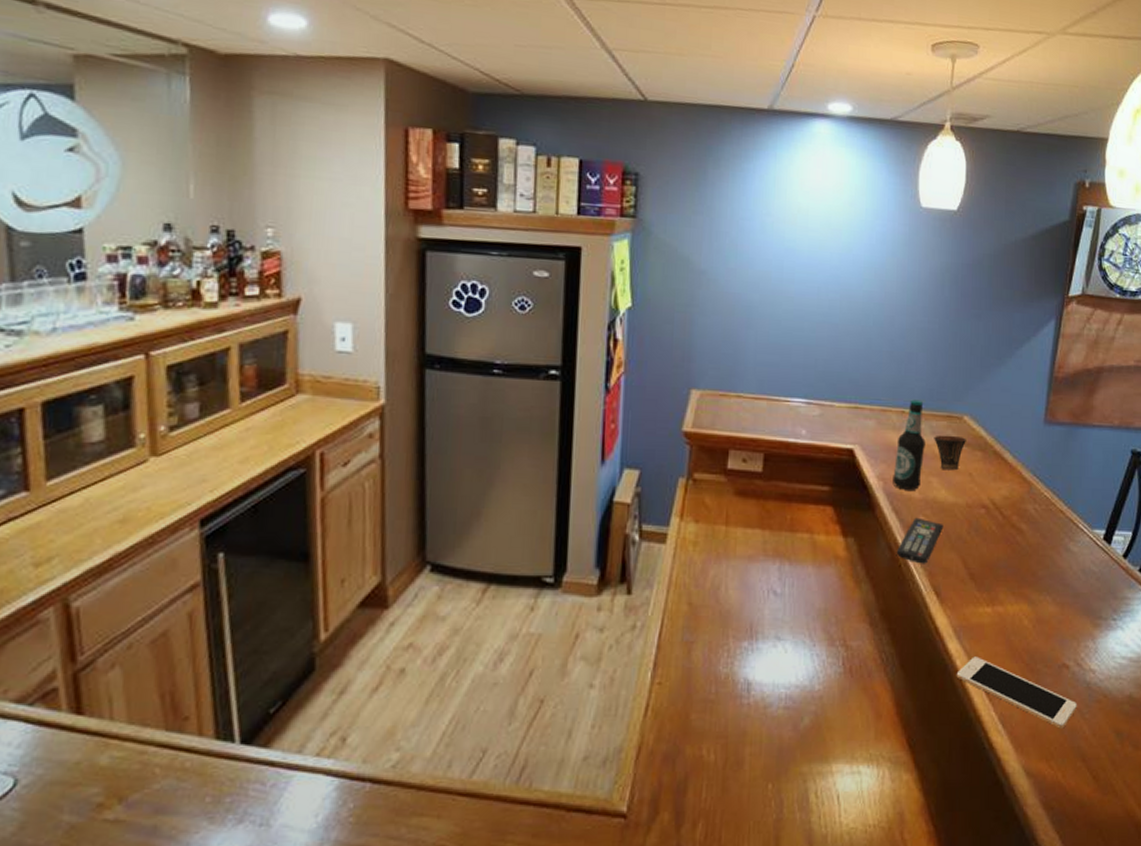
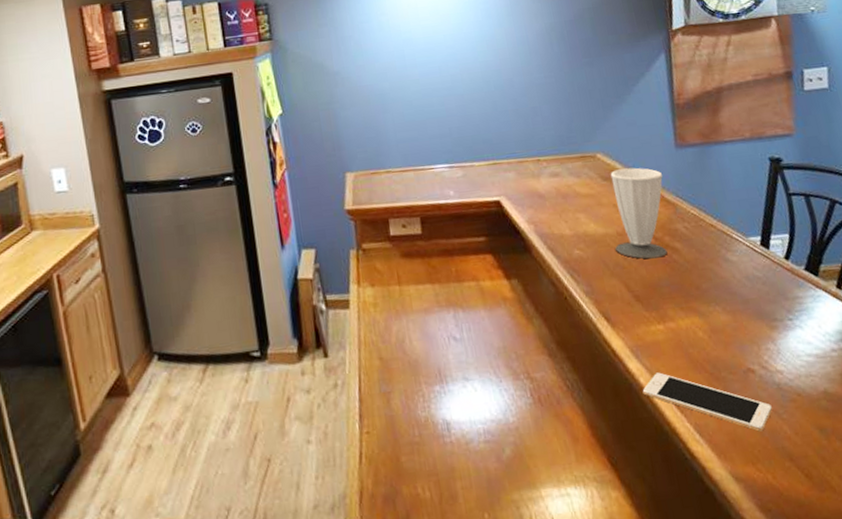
bottle: present [892,399,926,490] -> none [539,147,569,229]
remote control: present [897,517,944,564] -> none [560,252,600,294]
cup: present [934,435,966,471] -> none [572,173,604,206]
cup: none [961,436,1024,537] -> present [610,167,668,259]

